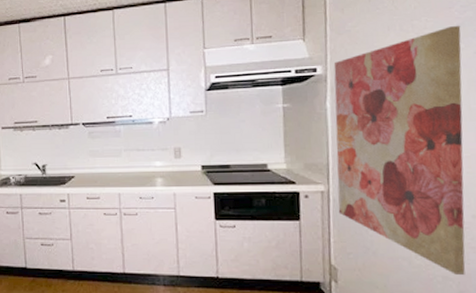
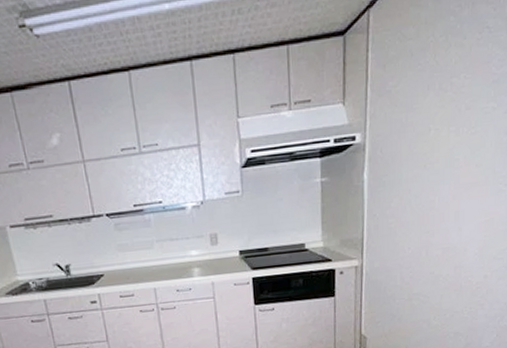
wall art: present [333,25,466,276] -> none [370,82,496,330]

